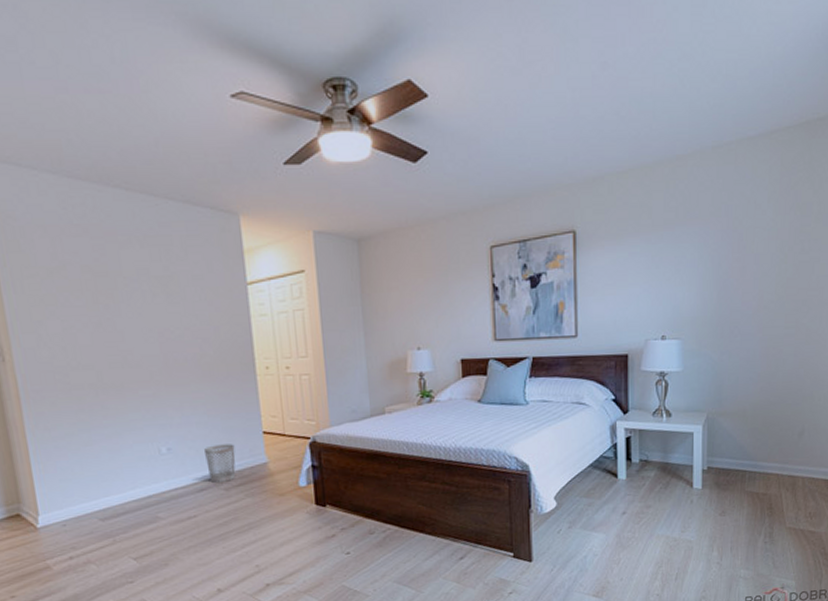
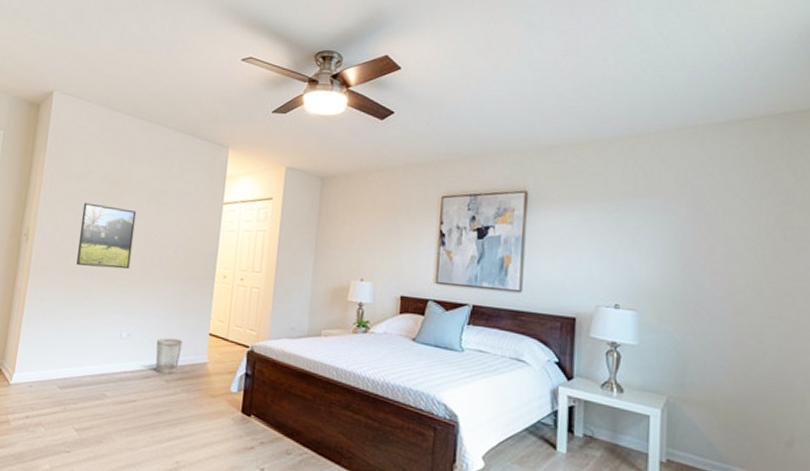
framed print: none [67,303,150,382] -> present [76,203,137,270]

